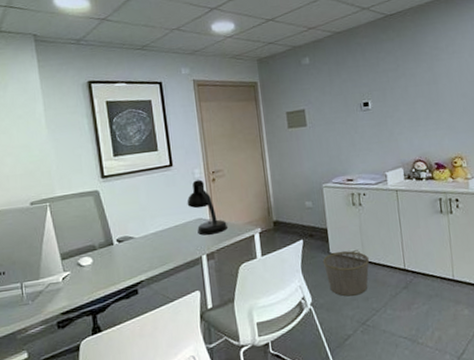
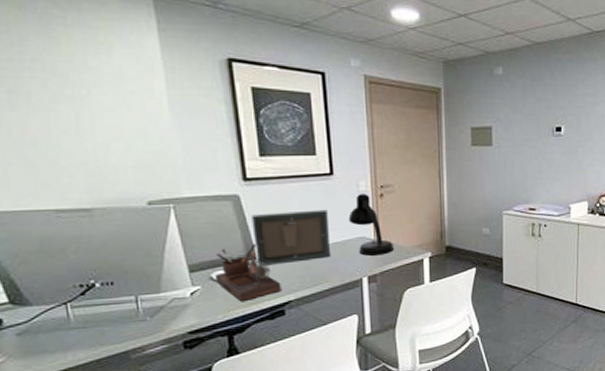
desk organizer: none [81,231,134,284] -> present [215,243,281,302]
picture frame: none [108,196,173,251] -> present [251,209,330,266]
basket: present [322,250,369,297] -> none [494,282,542,328]

